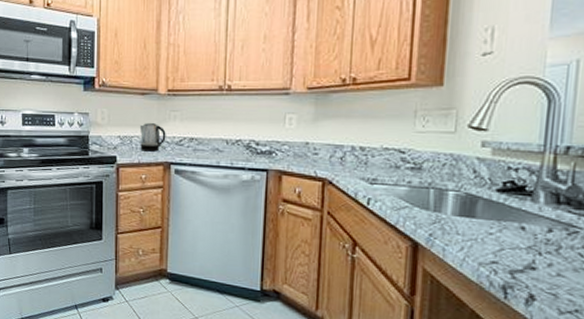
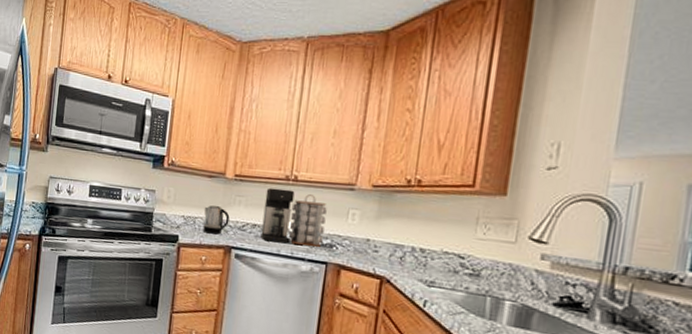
coffee maker: none [199,100,229,155] -> present [260,187,295,244]
spice rack: none [226,103,263,156] -> present [288,194,327,248]

